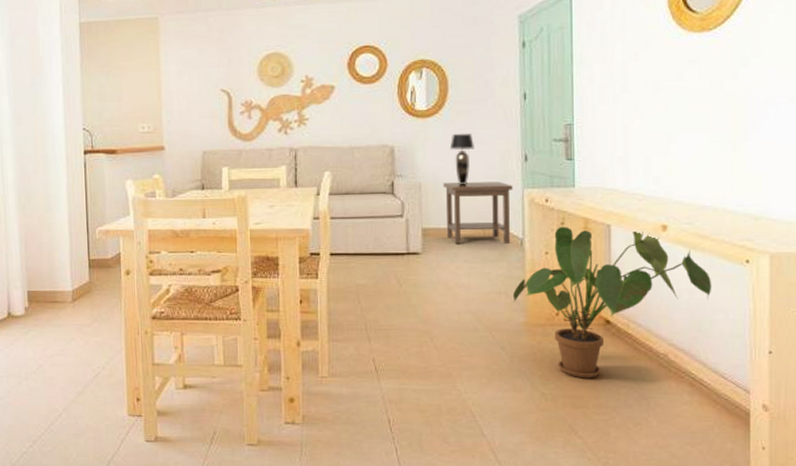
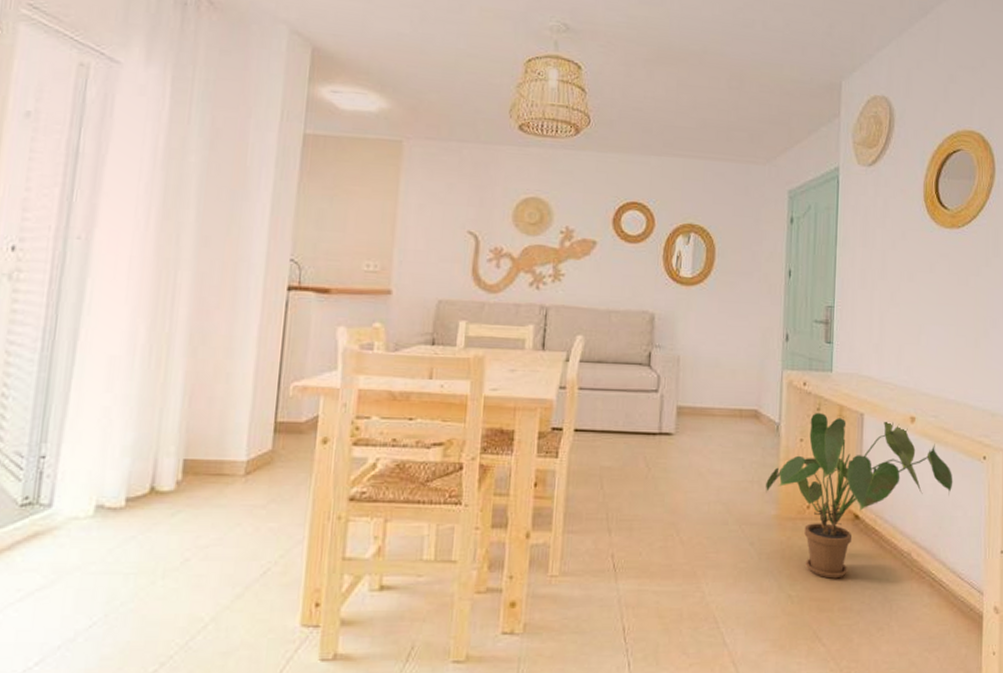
side table: present [442,181,513,245] -> none [702,357,773,428]
table lamp: present [449,133,474,185] -> none [712,305,737,362]

